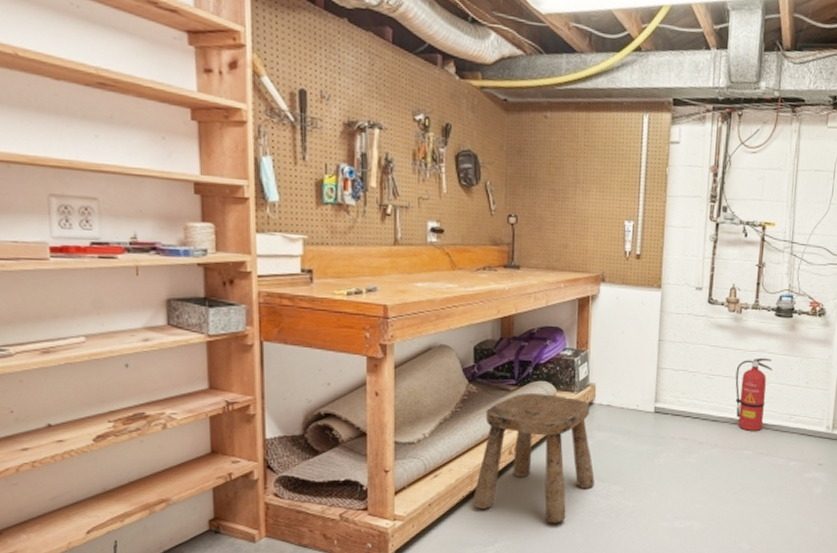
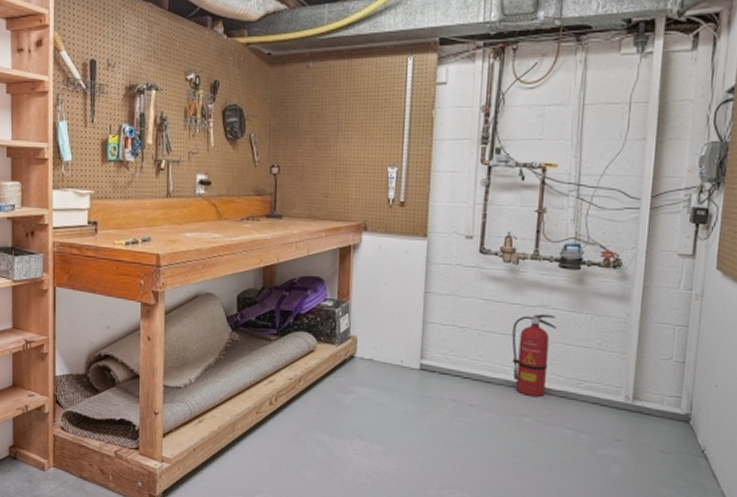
stool: present [472,392,595,523] -> none [234,343,356,480]

